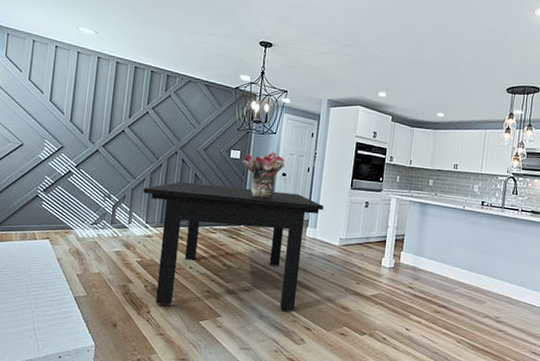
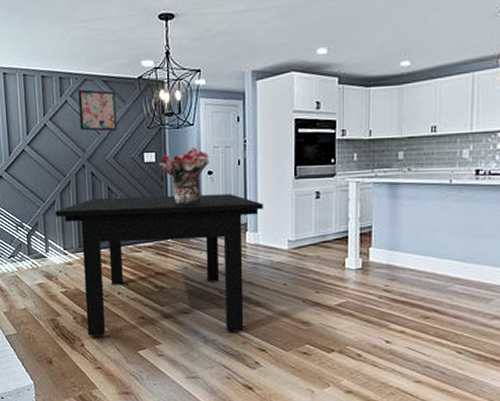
wall art: none [178,88,214,128] -> present [78,89,117,131]

